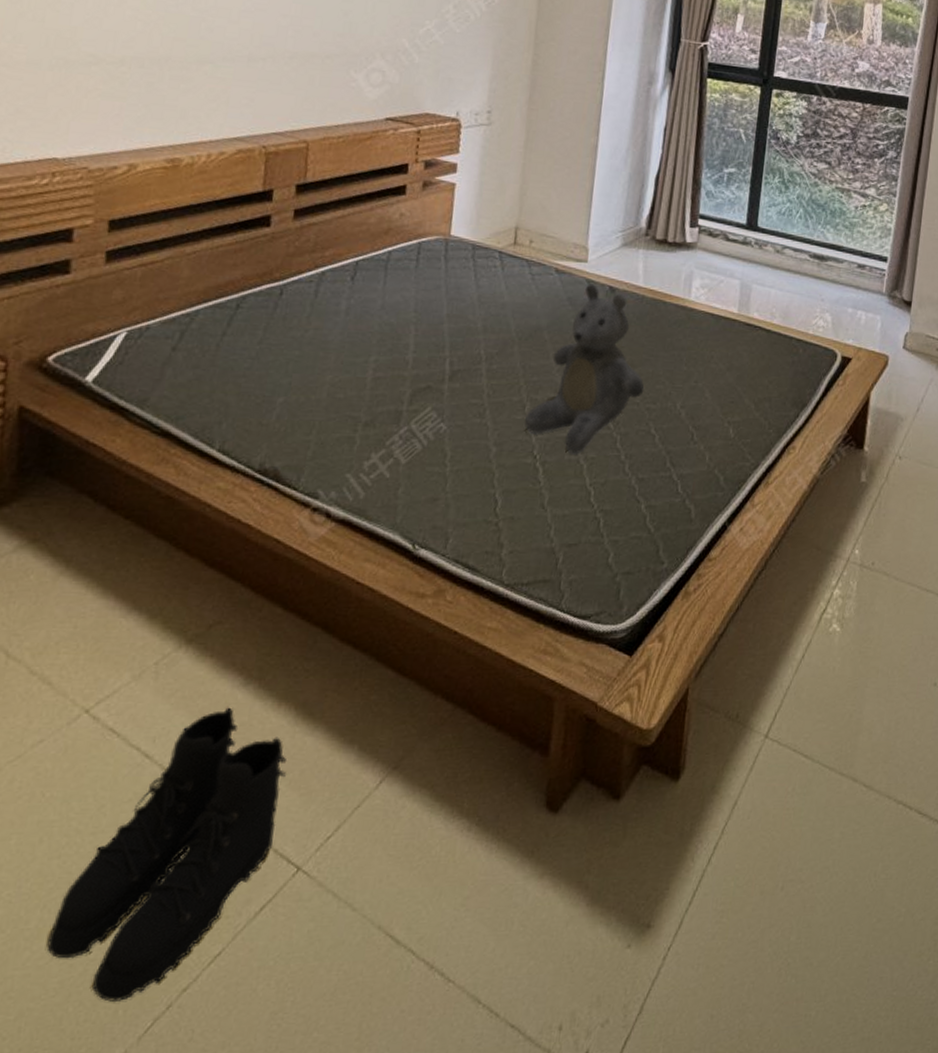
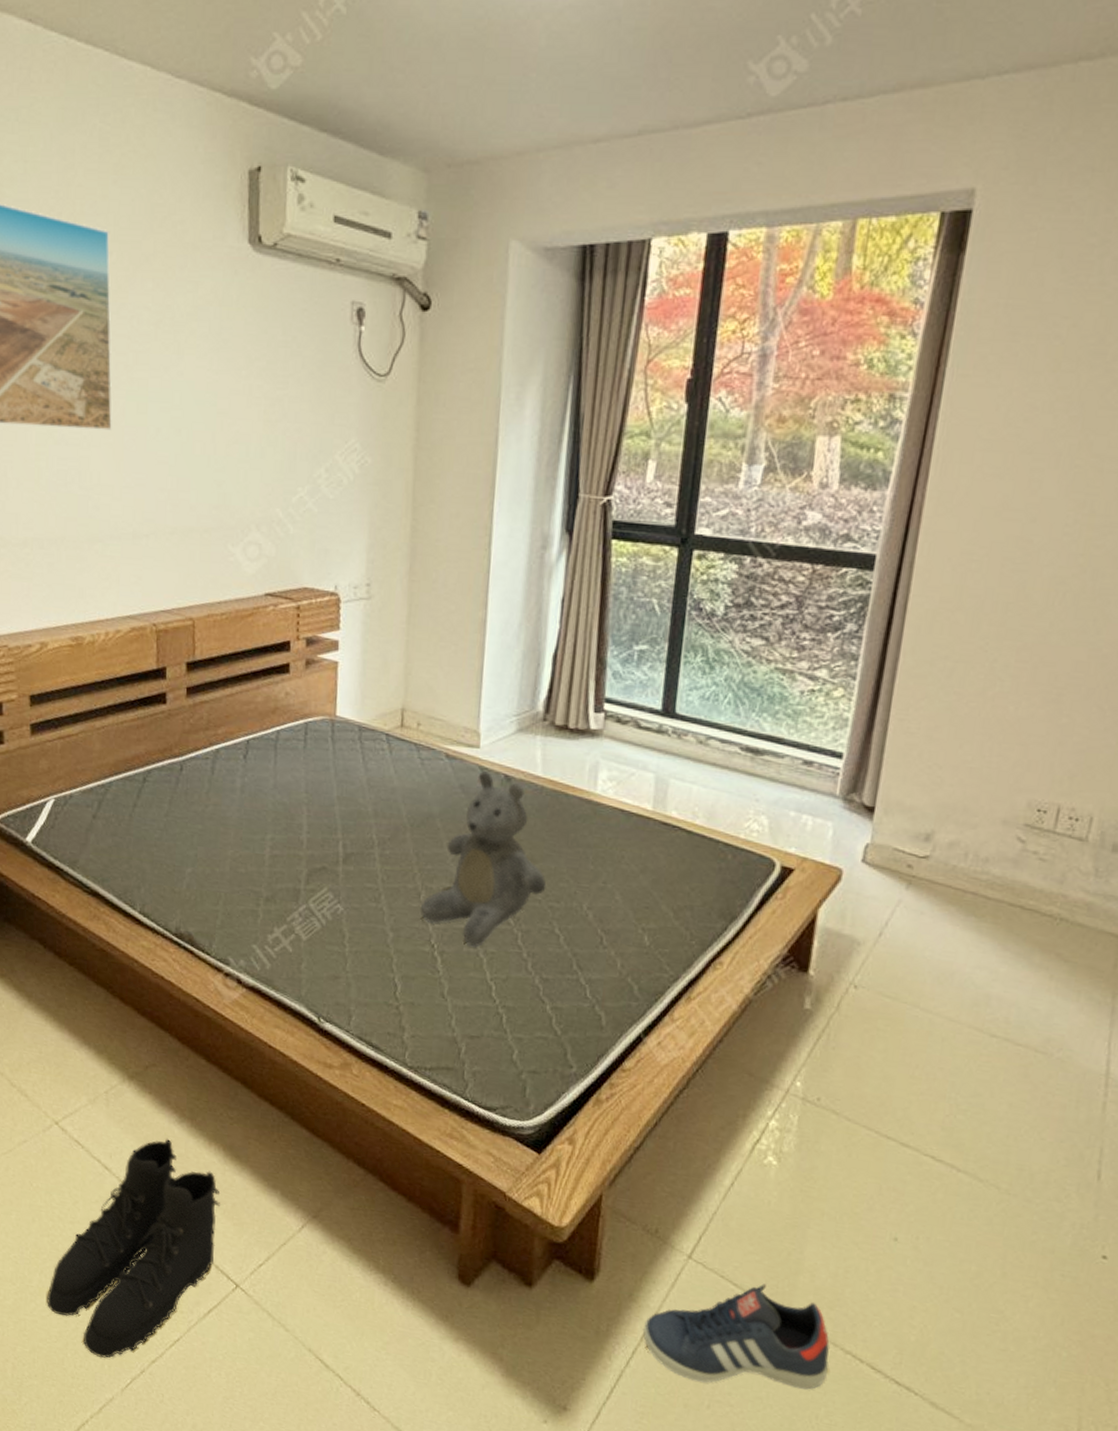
sneaker: none [723,750,885,864] -> present [642,1284,830,1389]

